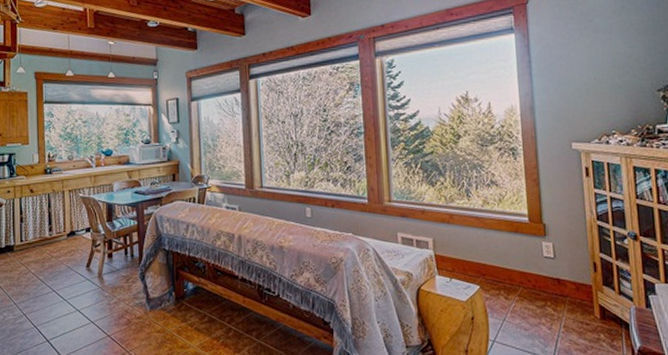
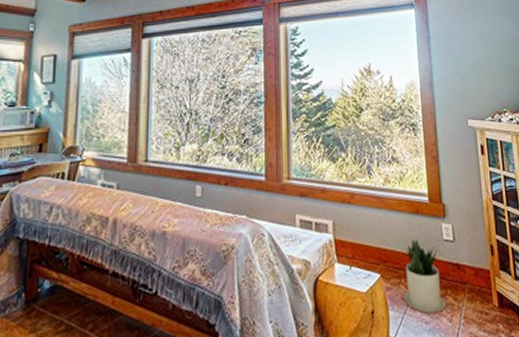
planter: none [503,256,545,321] -> present [404,239,445,313]

